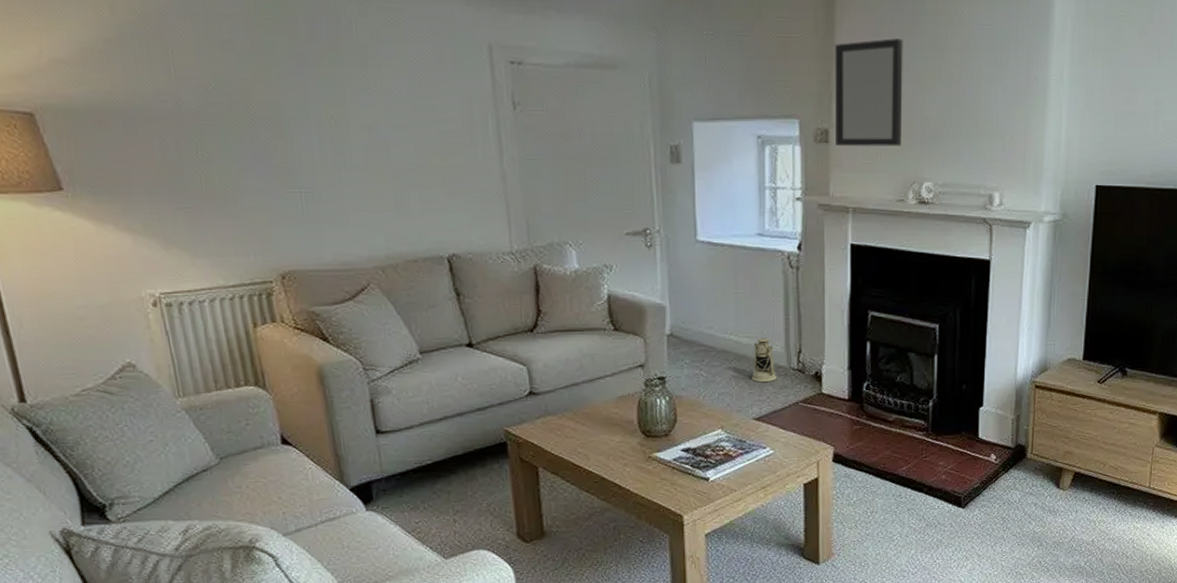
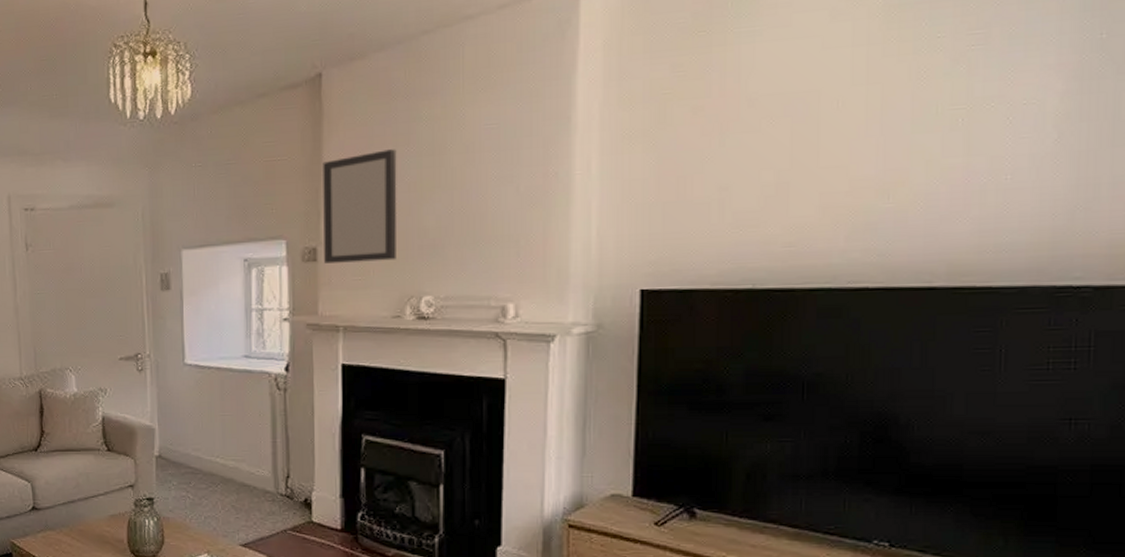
lantern: present [750,330,777,382] -> none [236,453,264,507]

